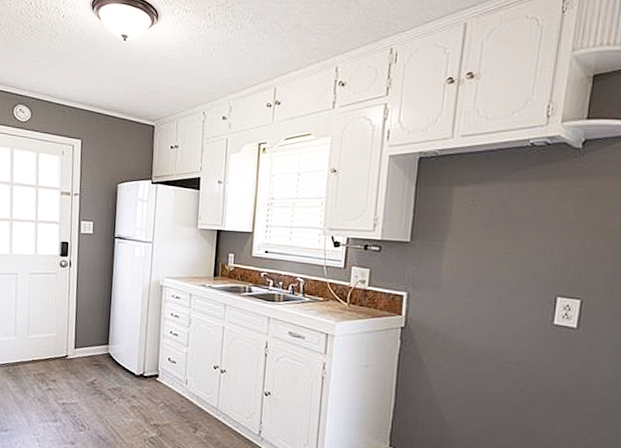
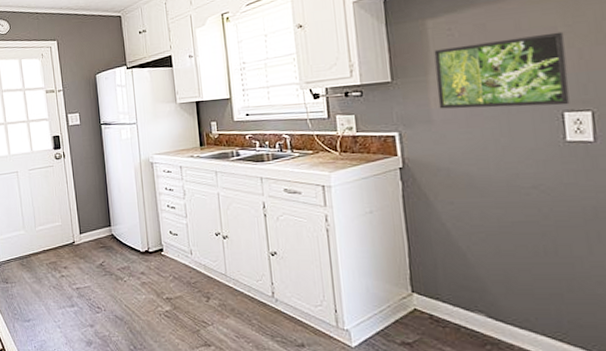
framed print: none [449,218,573,291] -> present [434,31,570,109]

